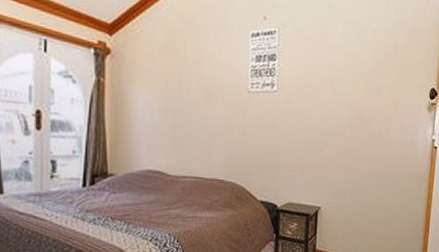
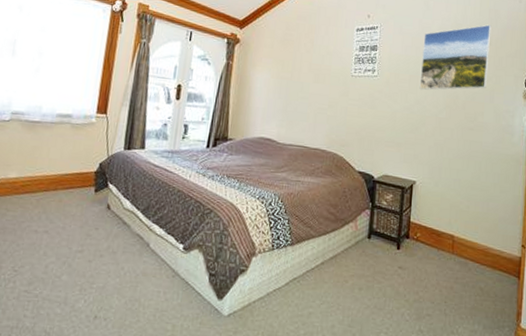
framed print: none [323,27,398,106] -> present [419,24,492,90]

